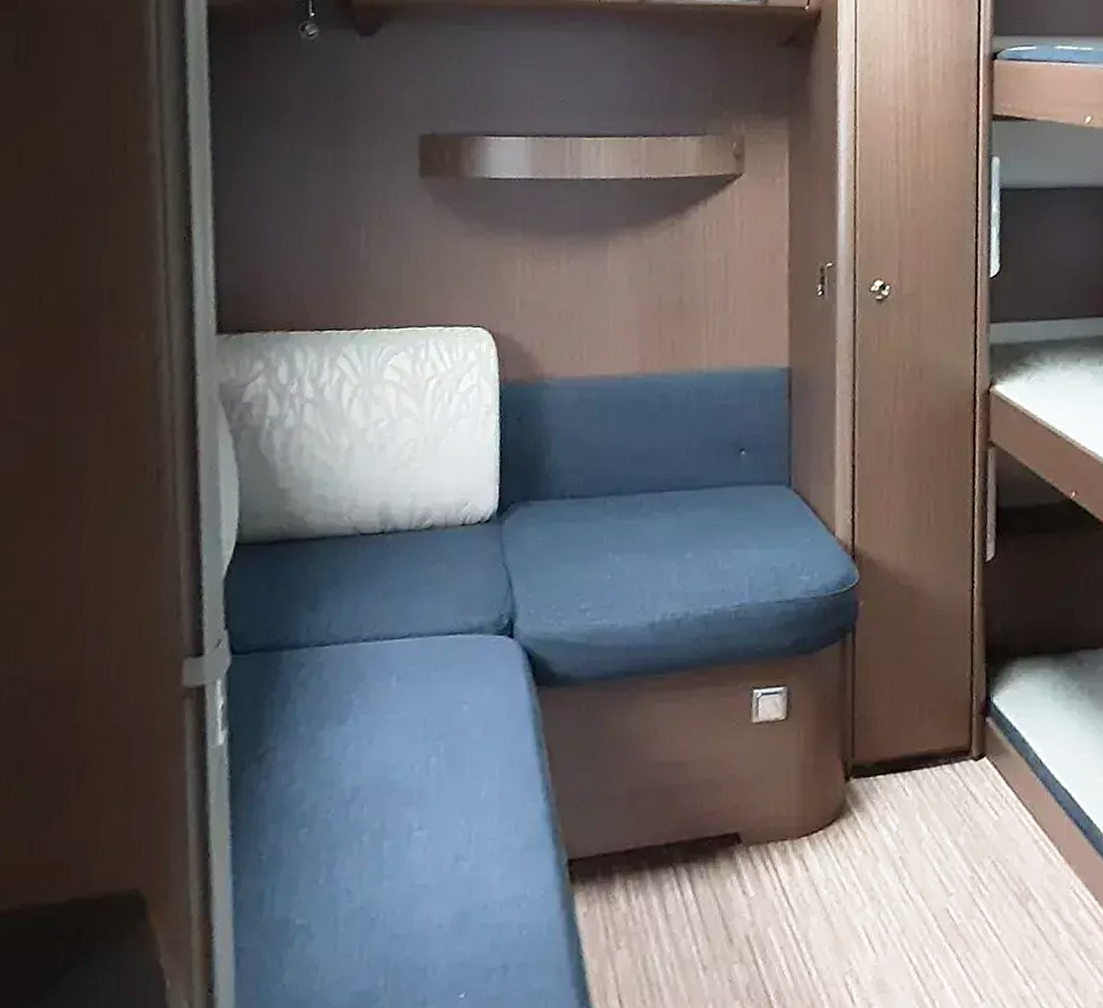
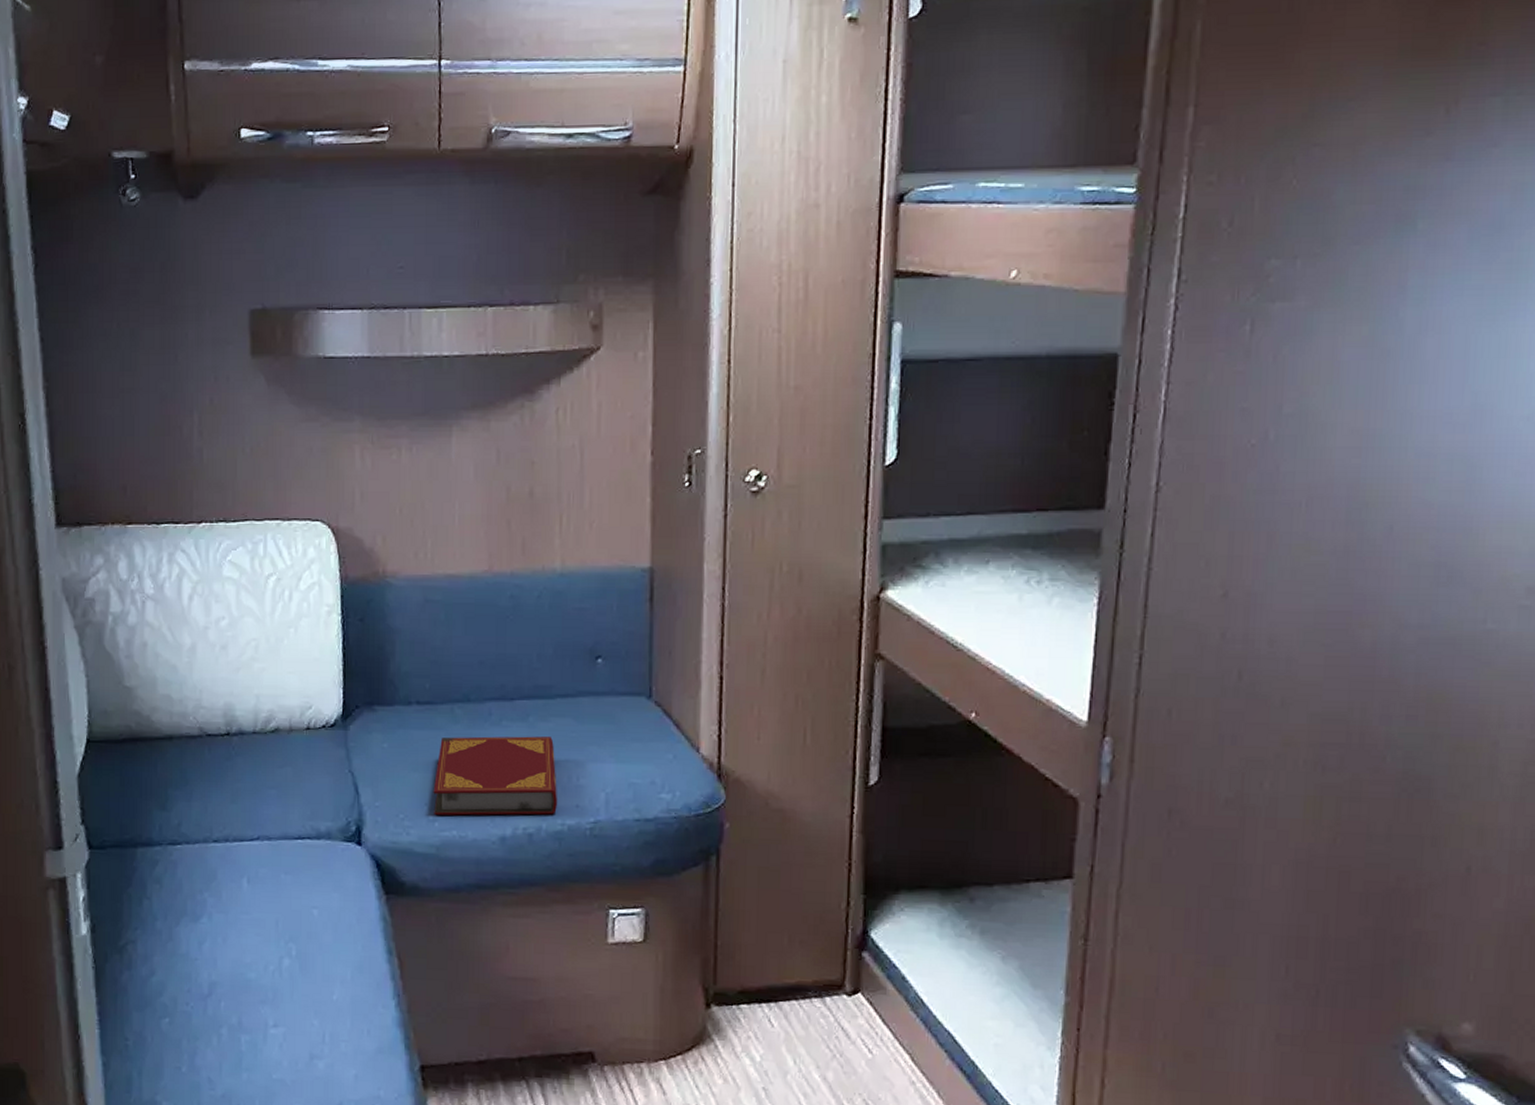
hardback book: none [585,526,705,604] -> present [433,736,558,816]

